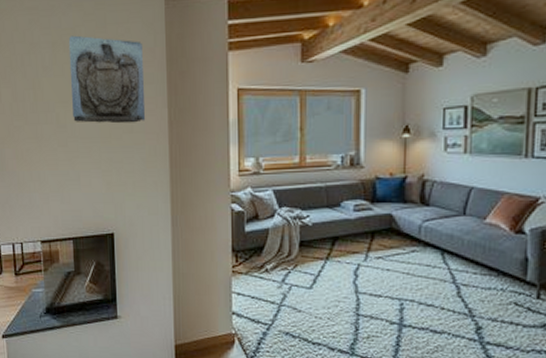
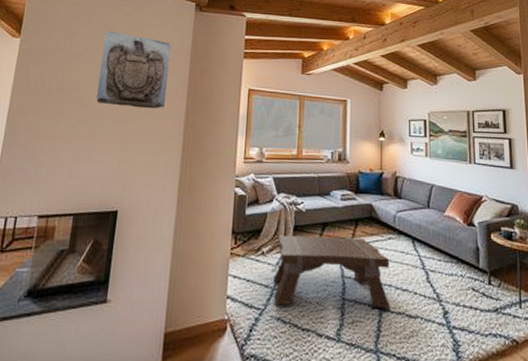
coffee table: none [280,251,413,324] -> present [273,235,391,308]

